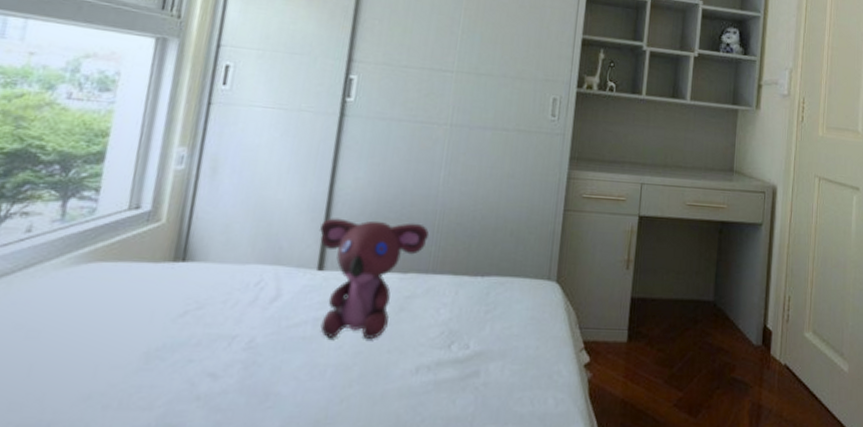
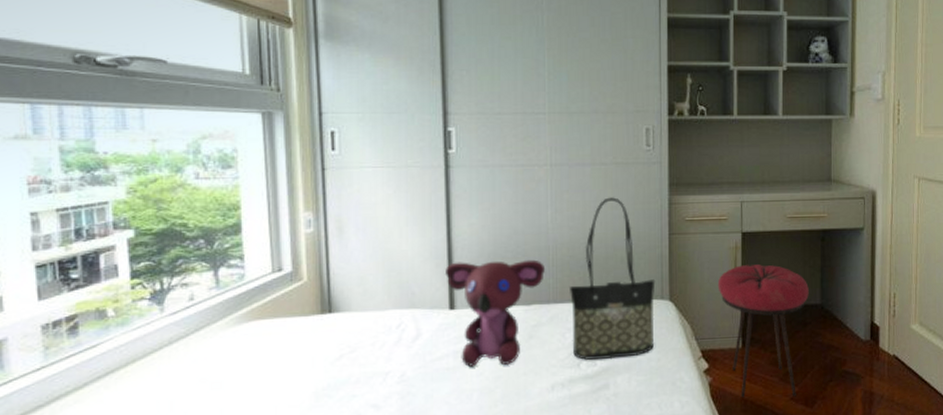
tote bag: none [445,165,544,343] -> present [570,197,656,361]
stool: none [608,251,703,404] -> present [717,265,809,398]

